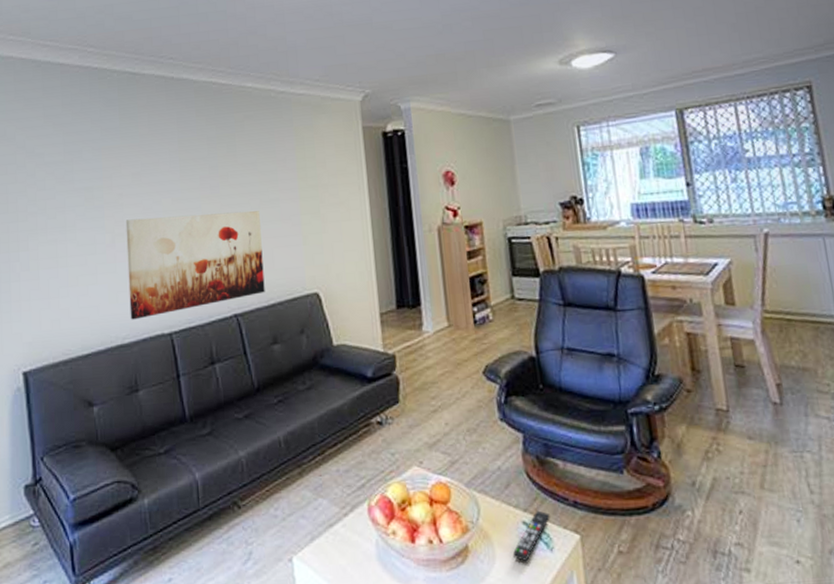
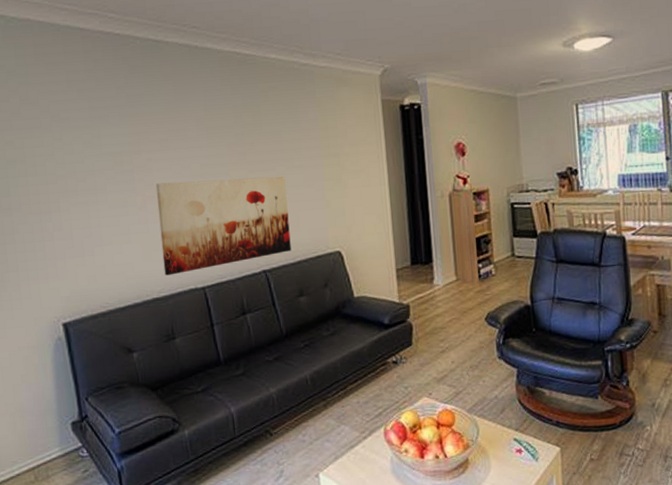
remote control: present [512,510,550,562] -> none [504,429,537,470]

